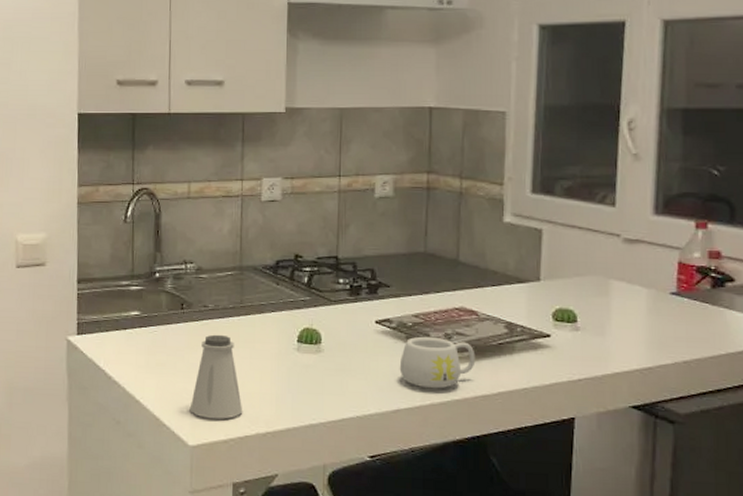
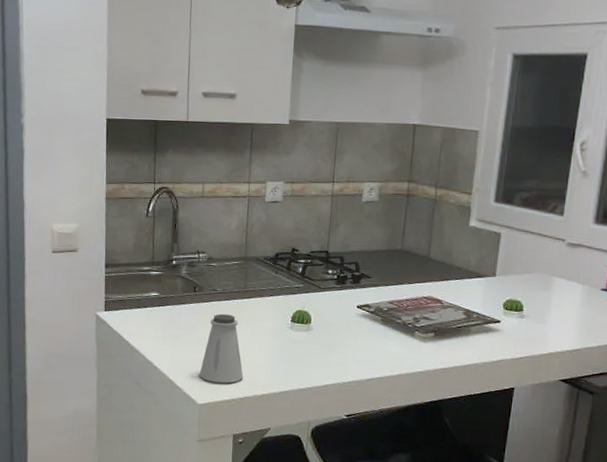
mug: present [399,336,476,389] -> none [374,319,438,363]

